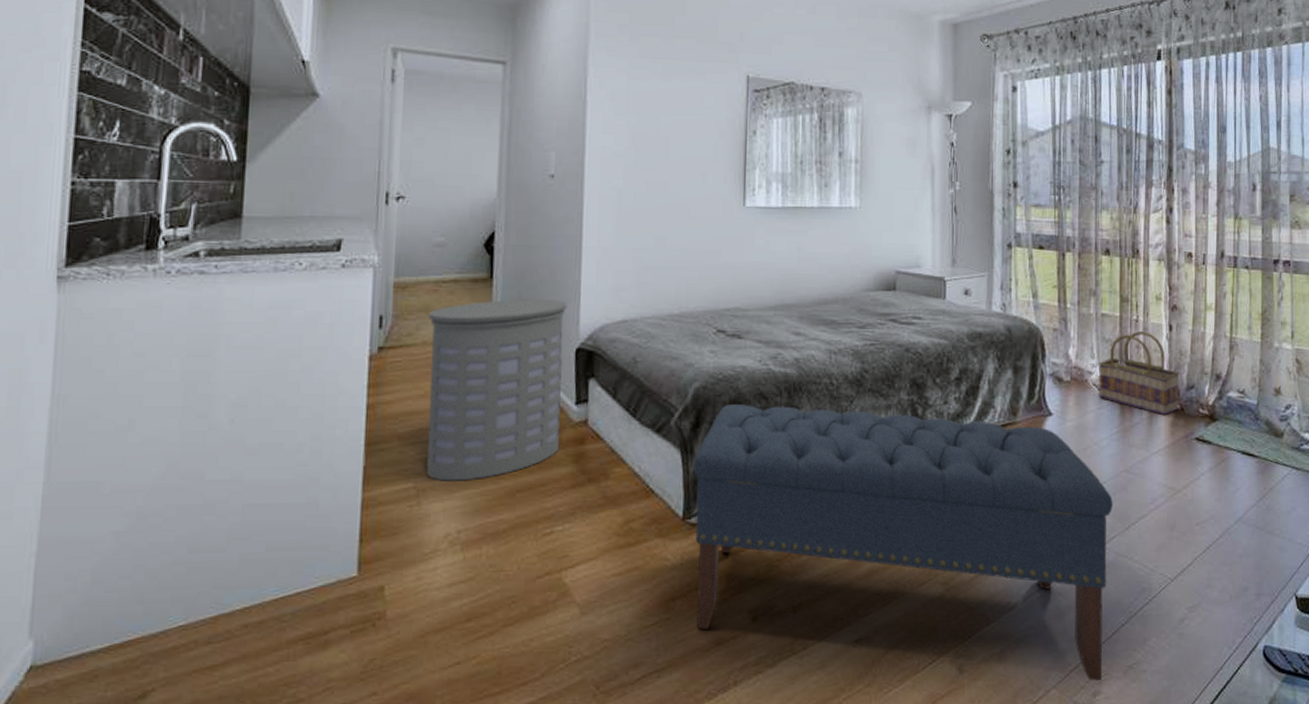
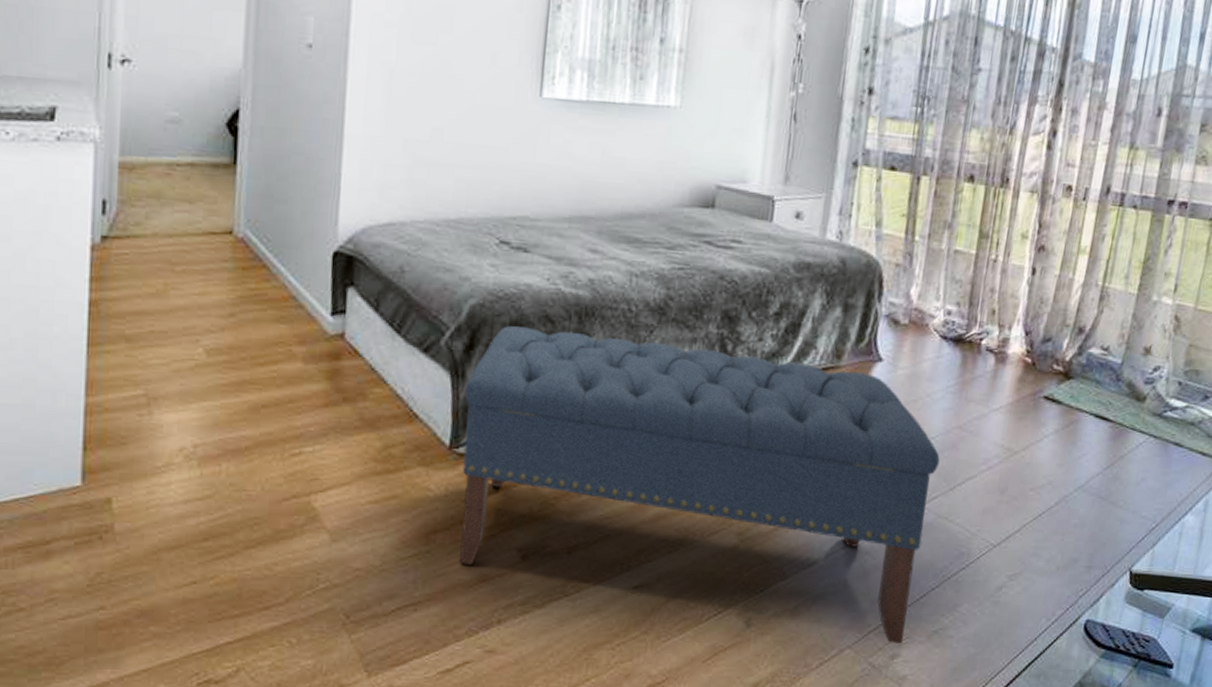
laundry hamper: present [427,299,567,481] -> none [159,190,325,392]
basket: present [1098,331,1179,416] -> none [939,273,1037,370]

